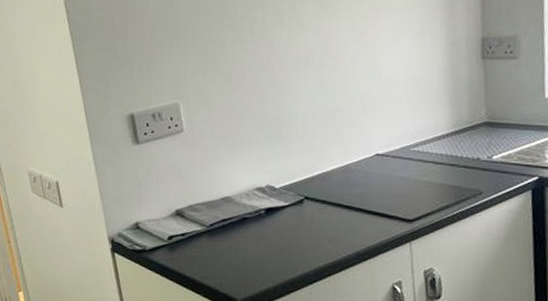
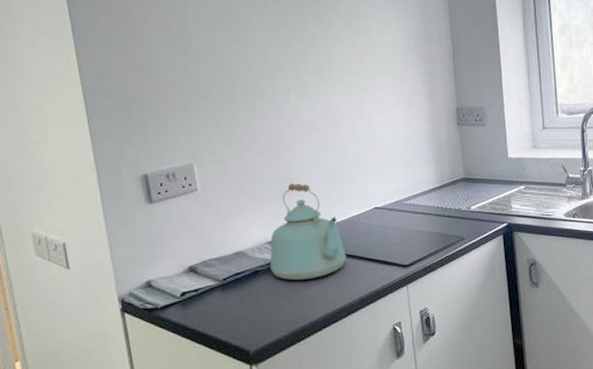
kettle: none [258,126,342,231] -> present [270,184,346,281]

